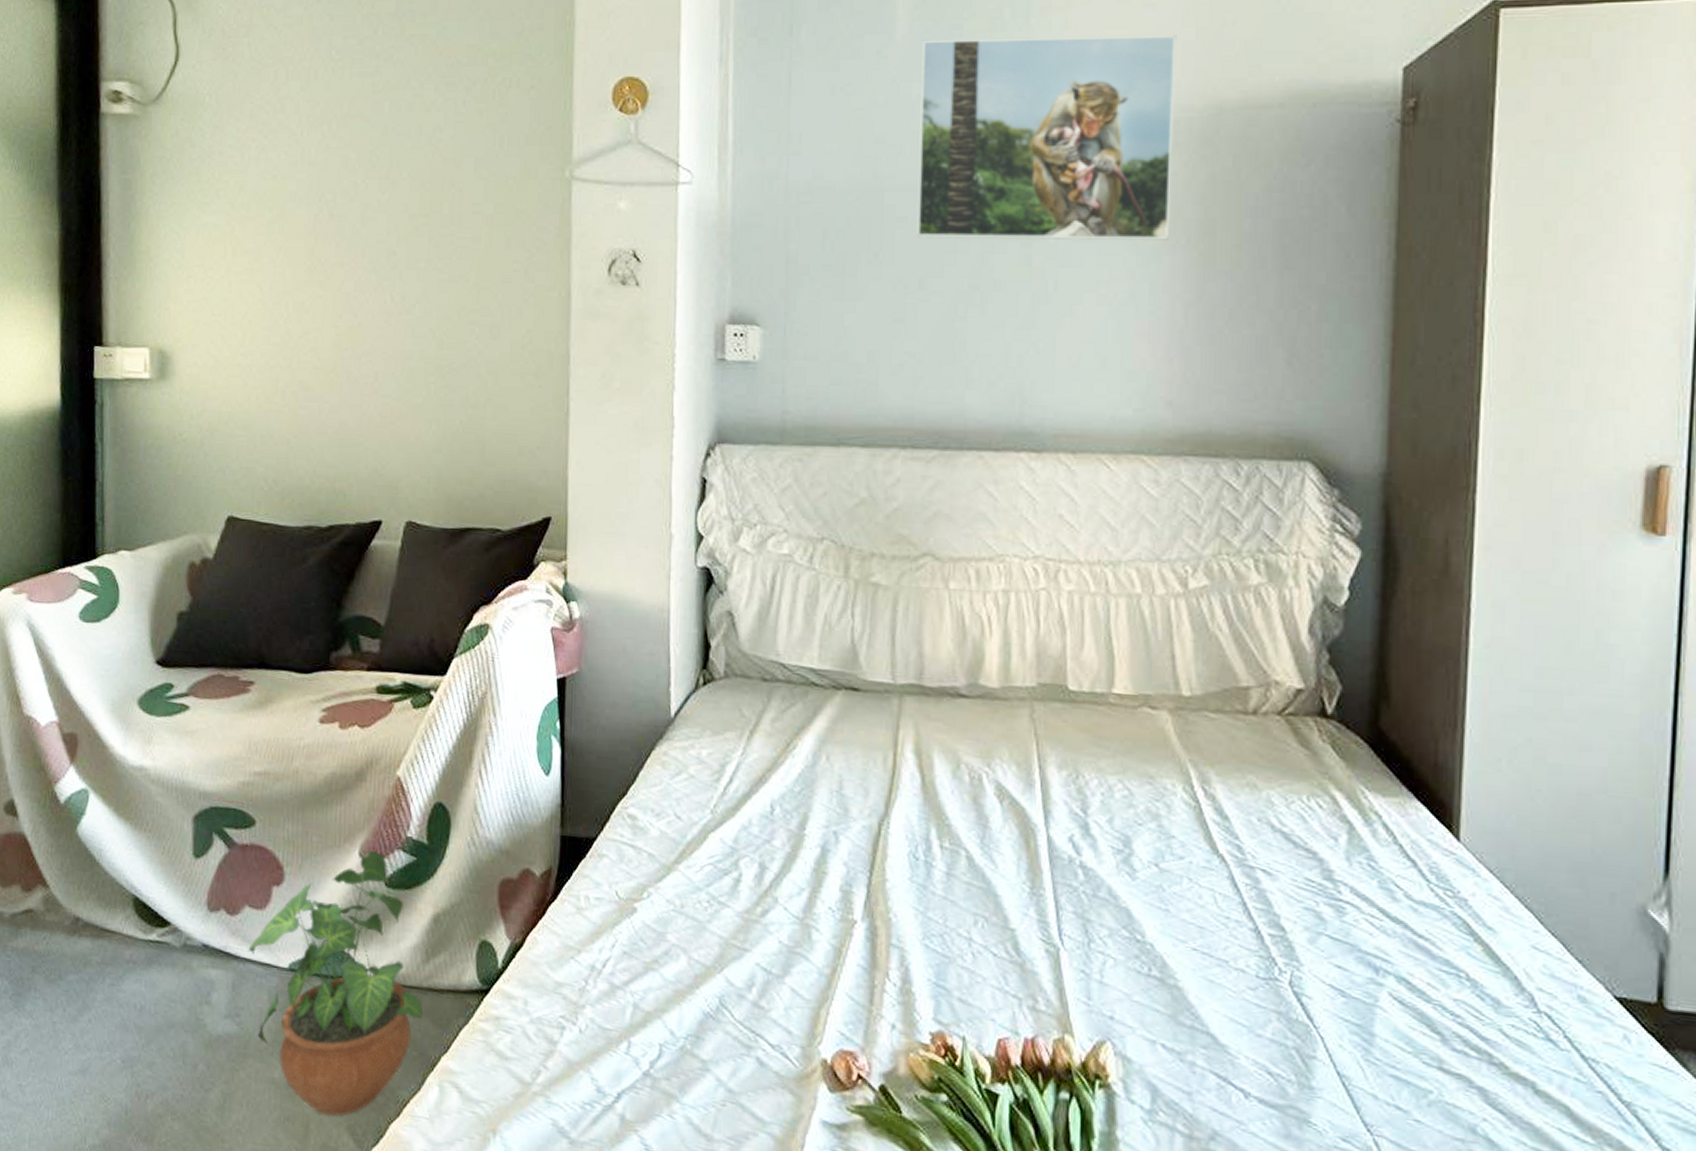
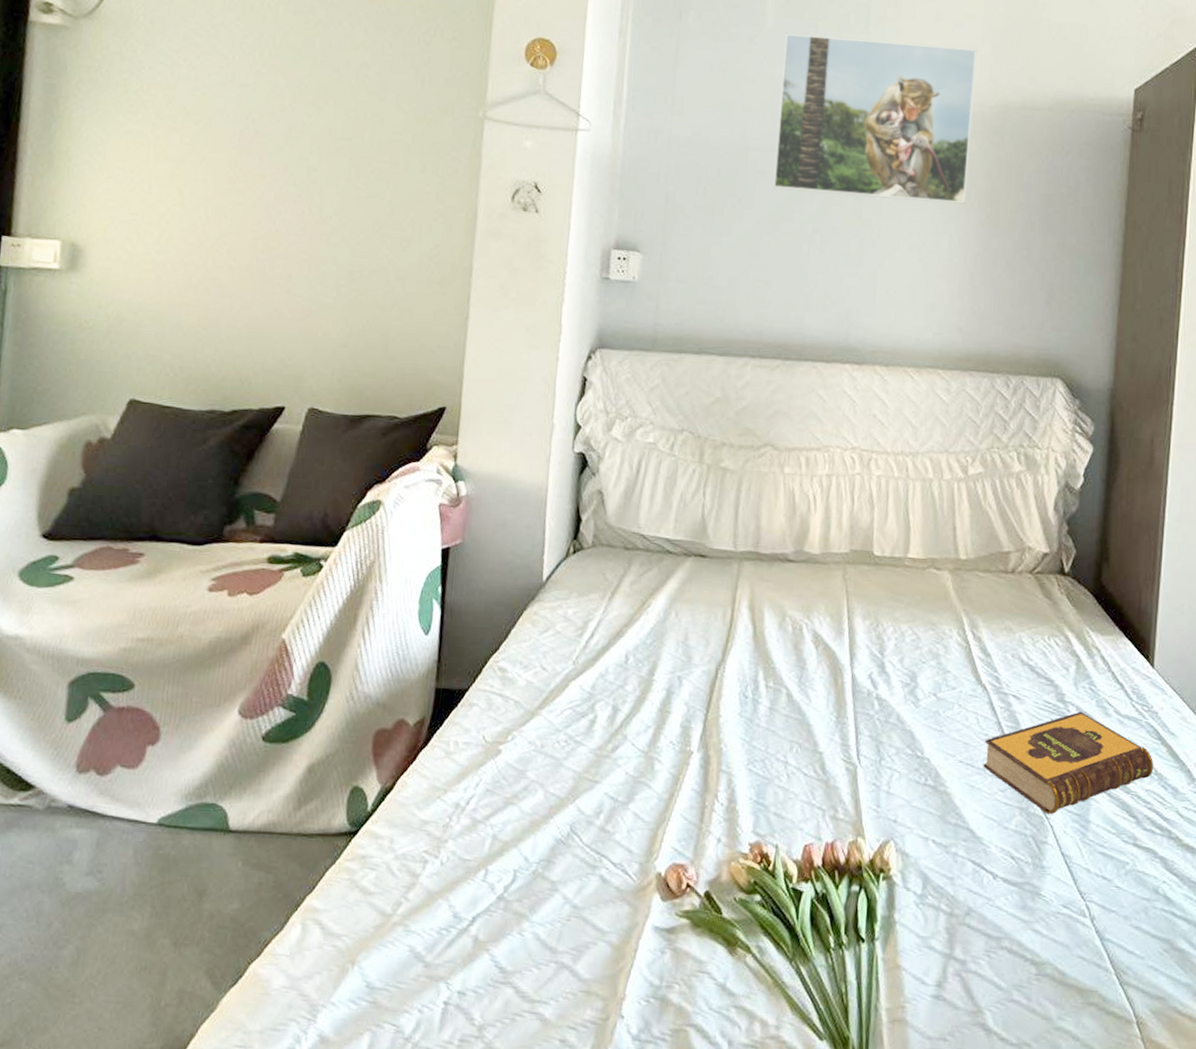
potted plant: present [248,849,423,1117] -> none [116,707,291,962]
hardback book: none [1225,893,1465,1022] -> present [983,711,1154,814]

